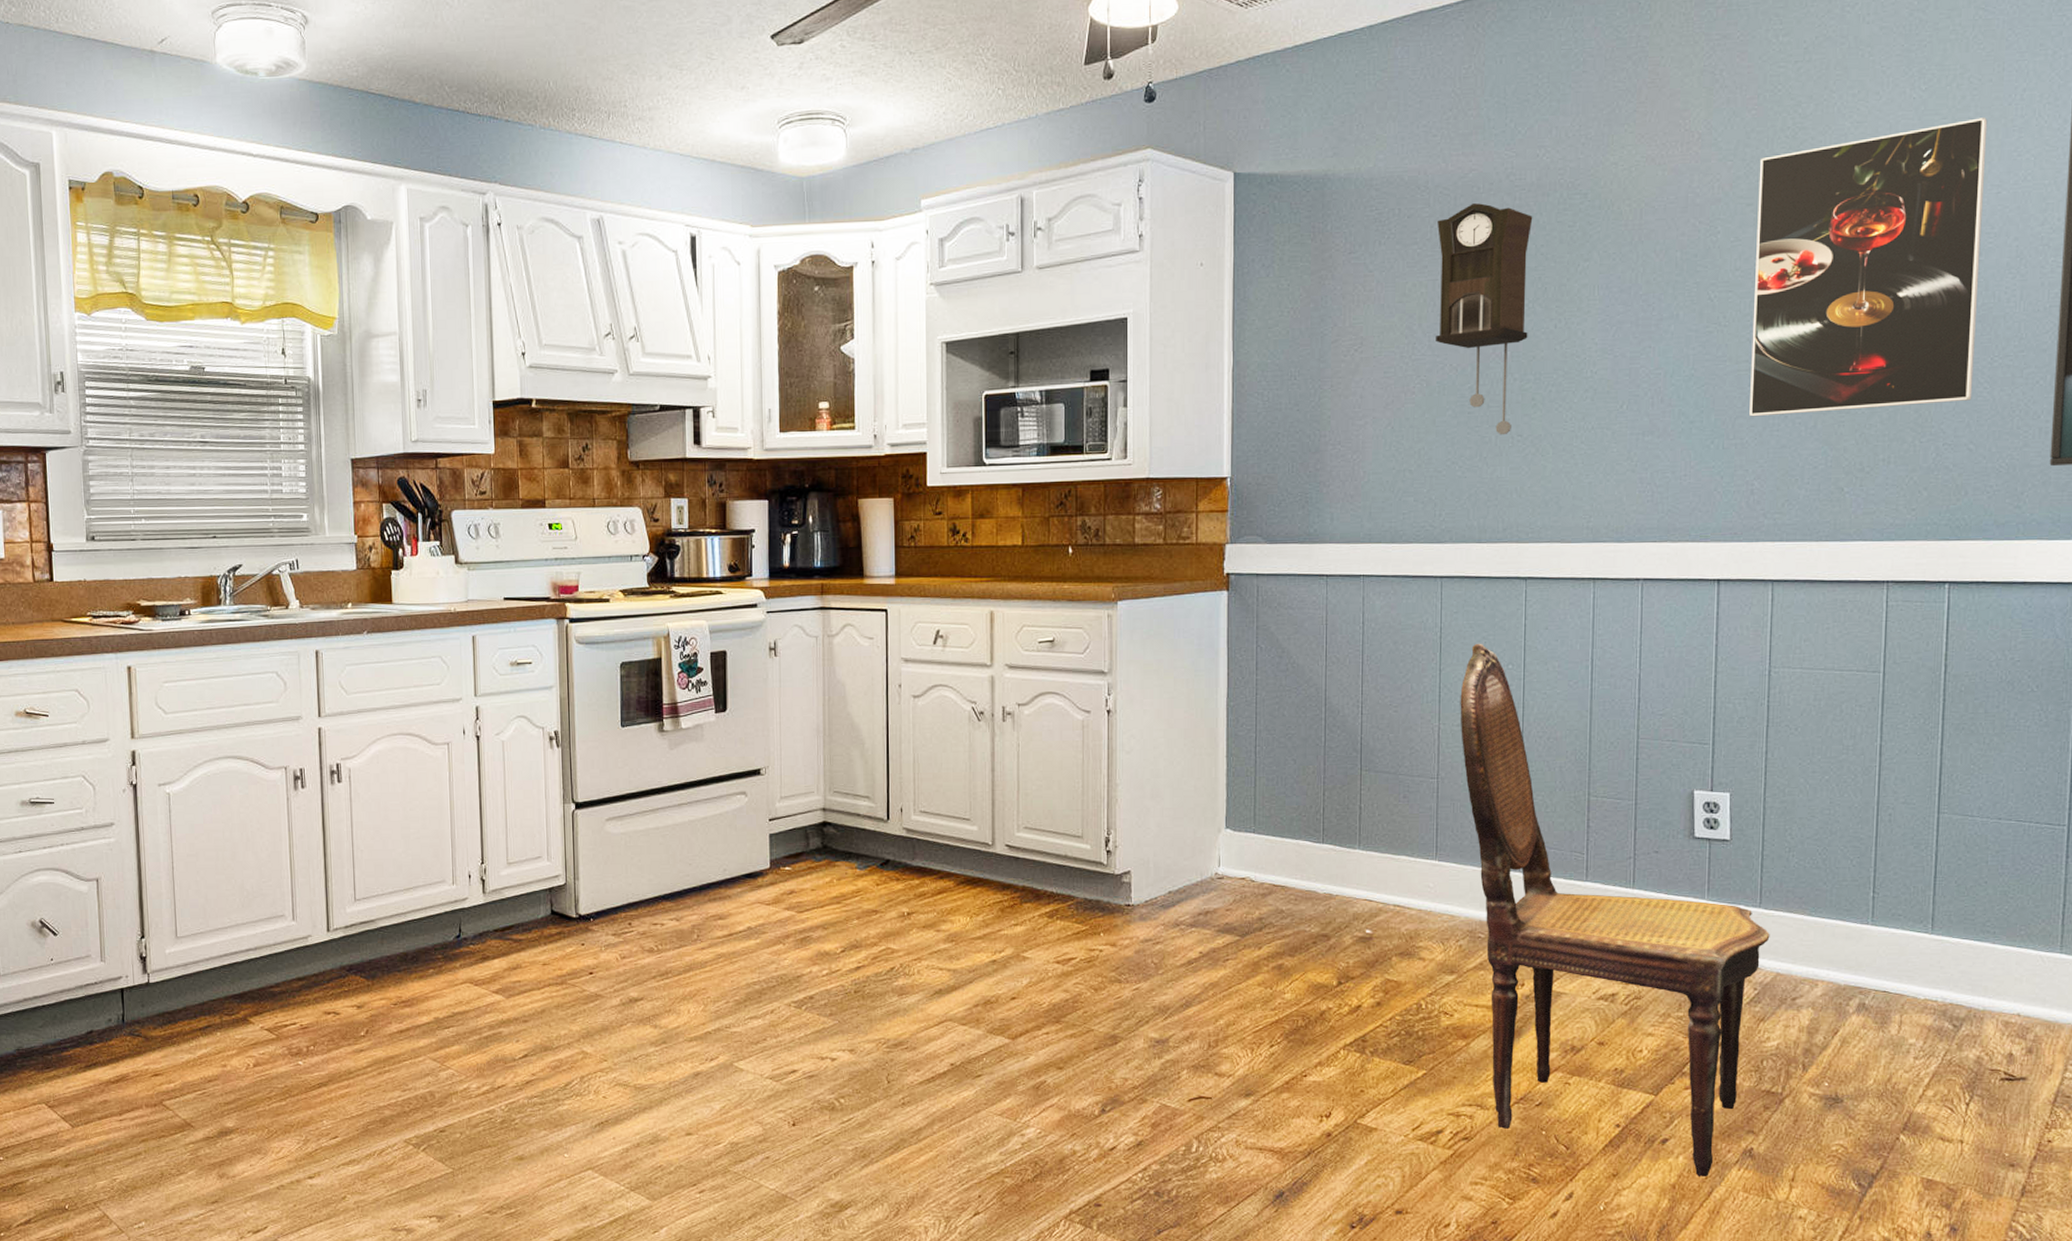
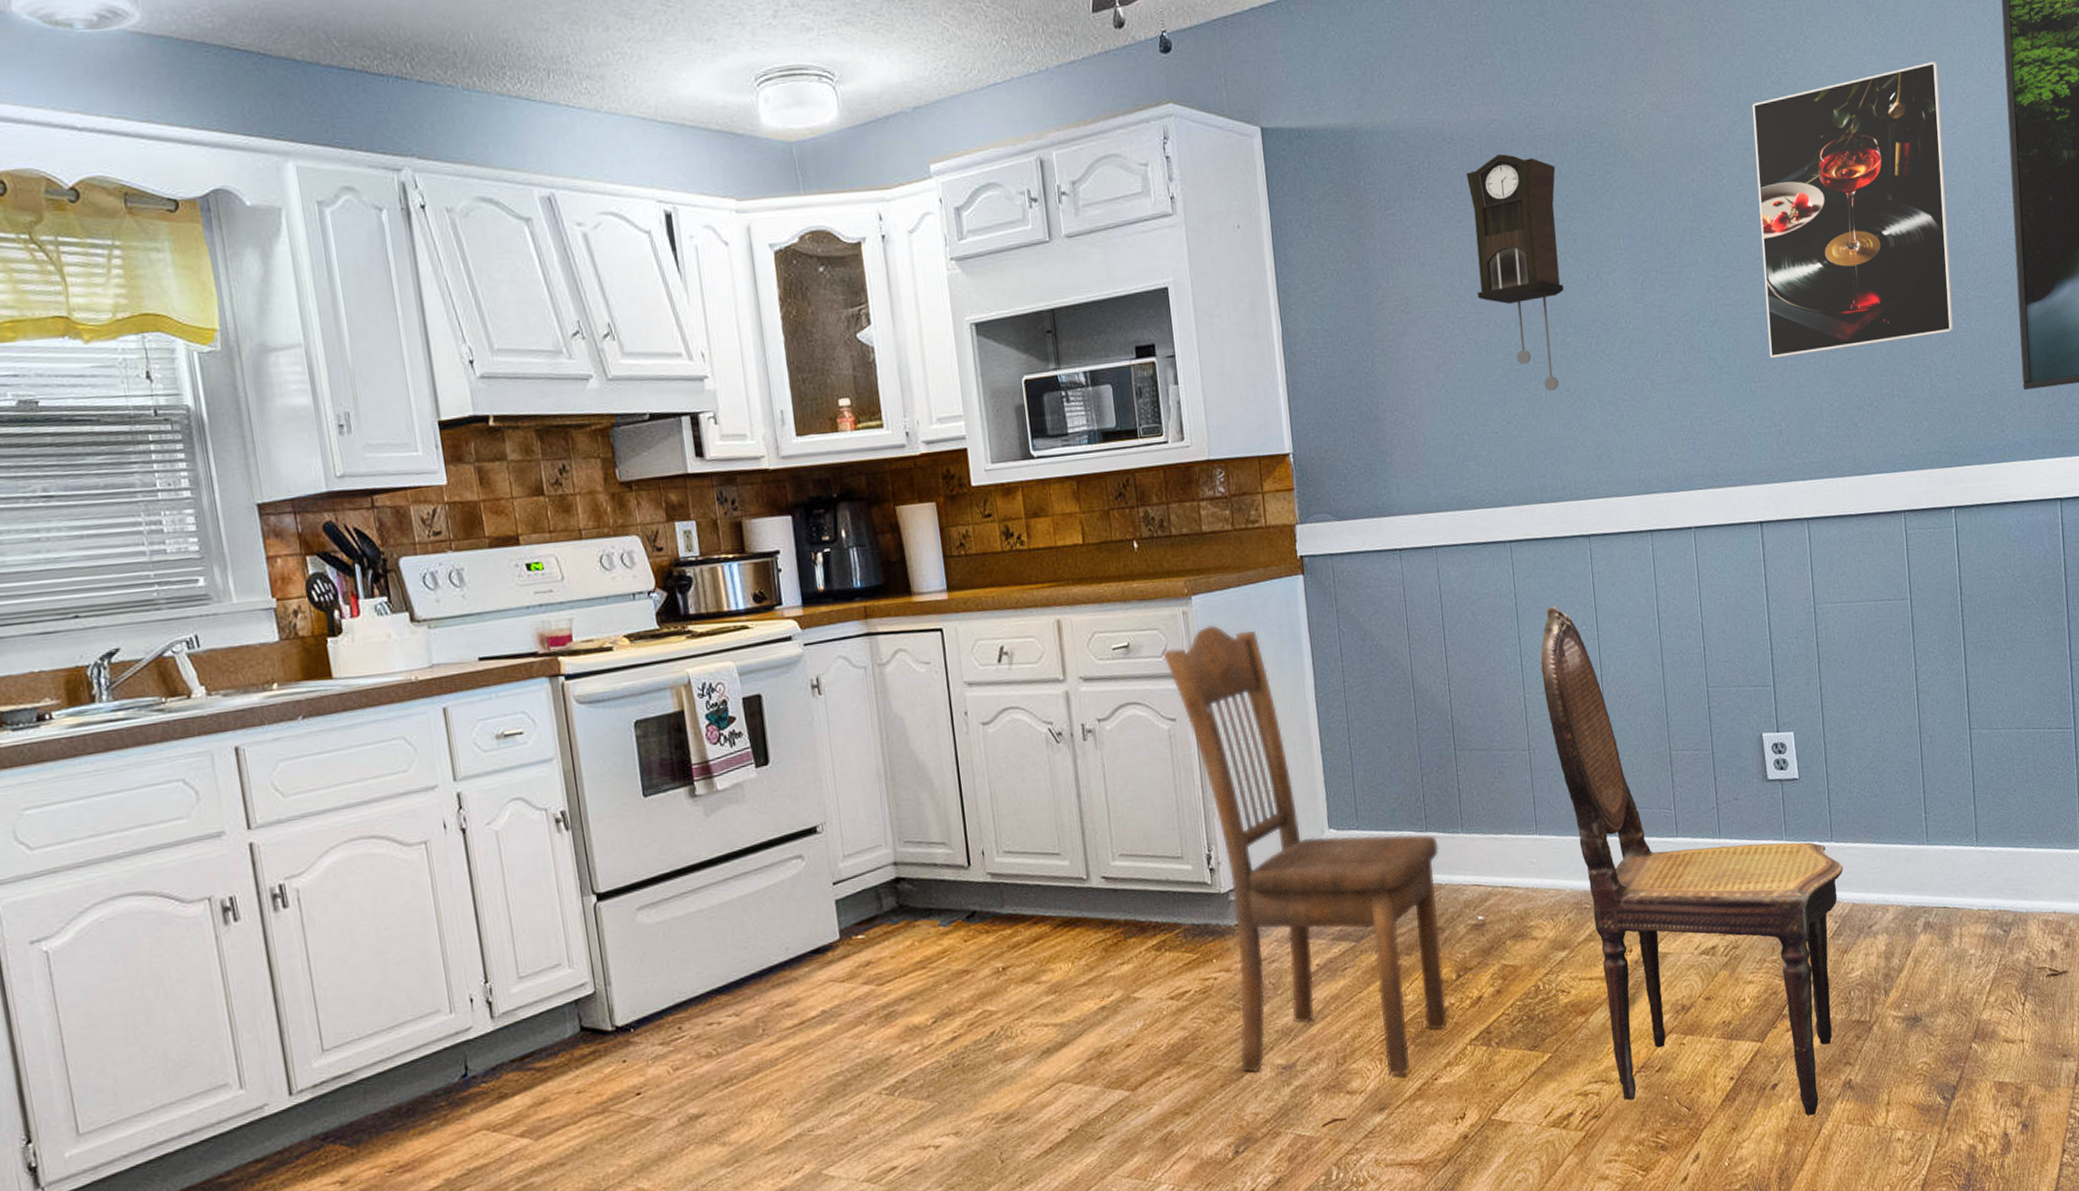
dining chair: none [1085,630,1334,1067] -> present [1163,625,1448,1076]

